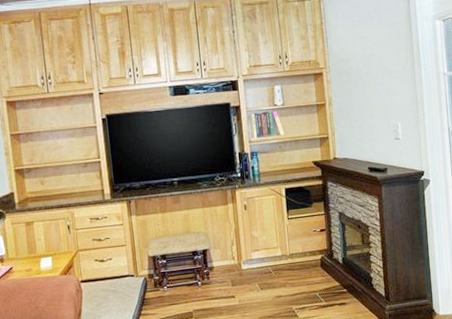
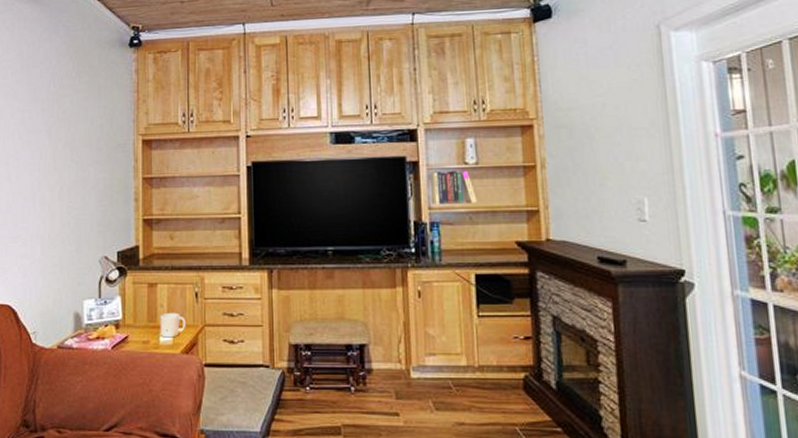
mug: none [38,243,63,265] -> present [160,312,187,338]

